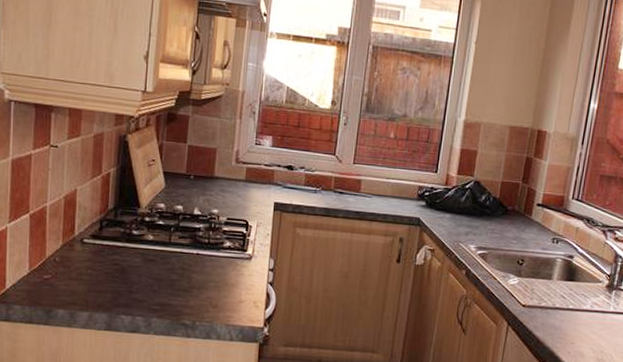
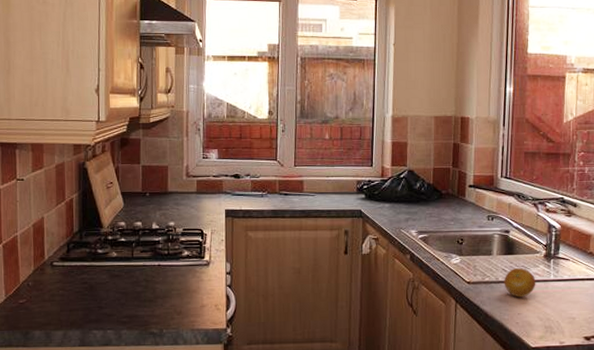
fruit: none [560,296,594,327] -> present [504,268,536,298]

